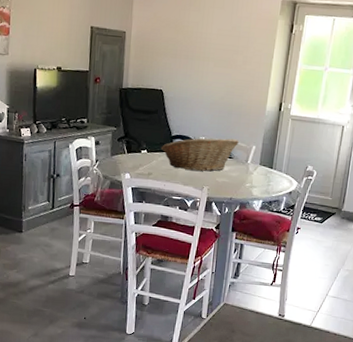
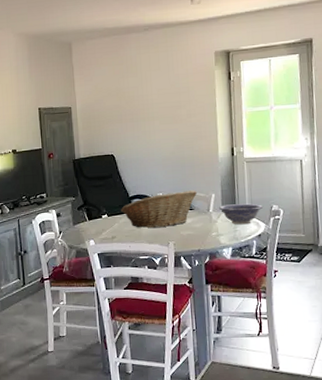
decorative bowl: none [257,158,298,181] -> present [219,203,262,225]

